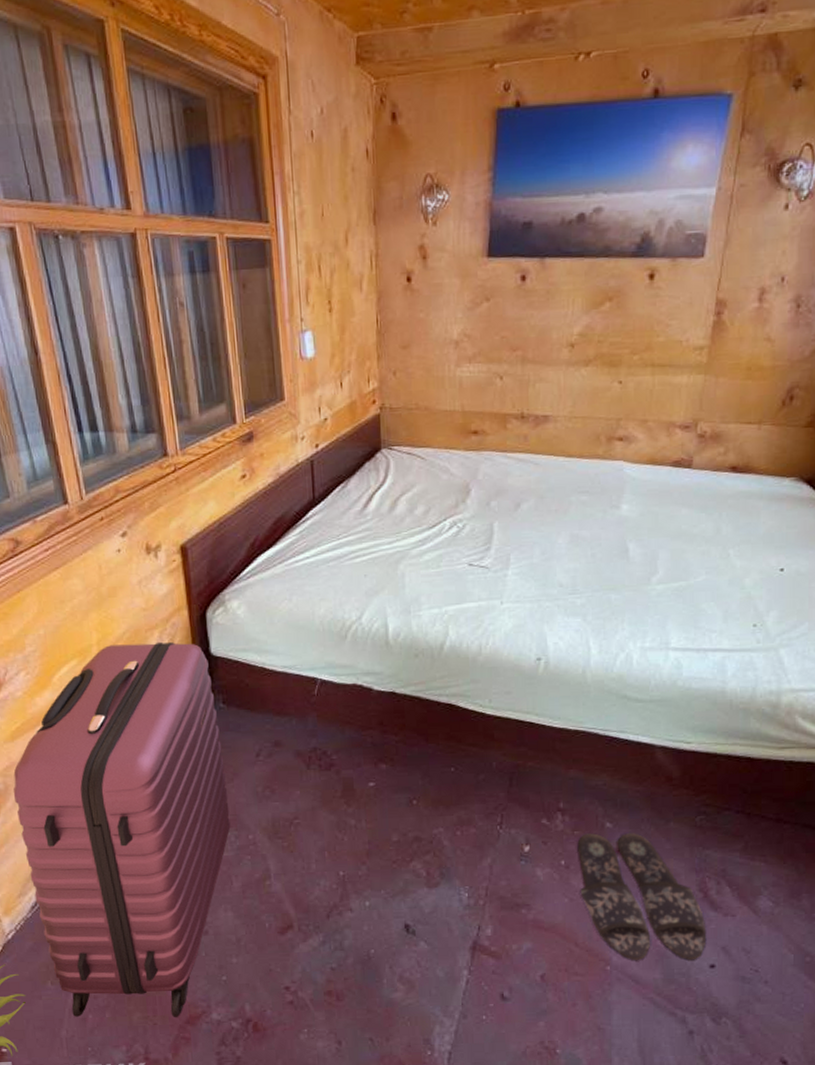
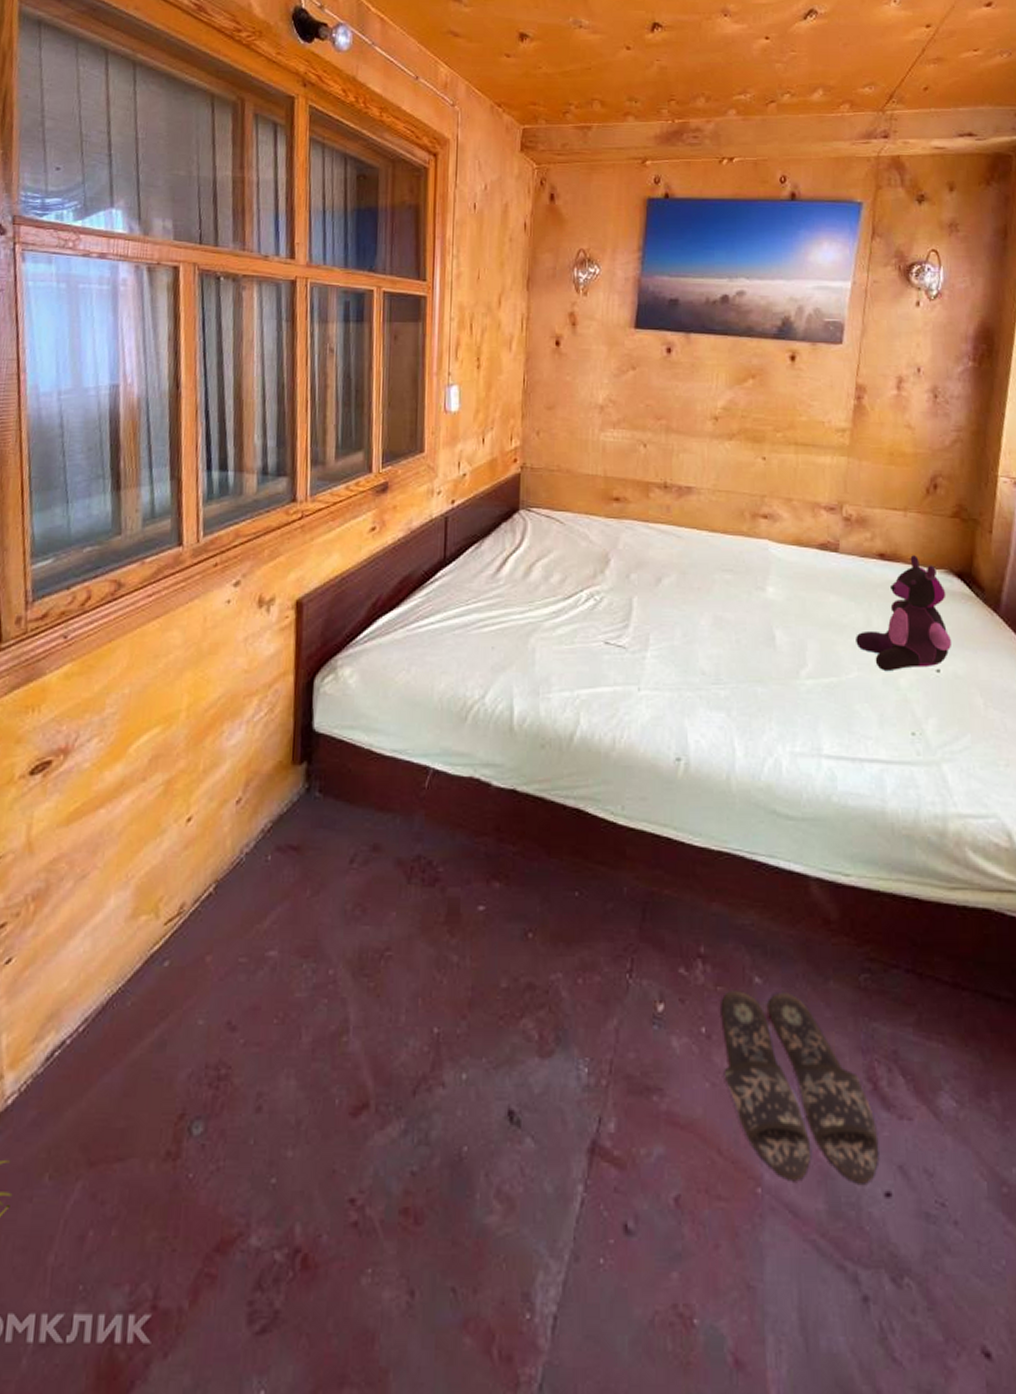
suitcase: present [13,641,231,1017] -> none [52,711,311,1240]
stuffed animal: none [705,466,796,574] -> present [856,555,951,672]

